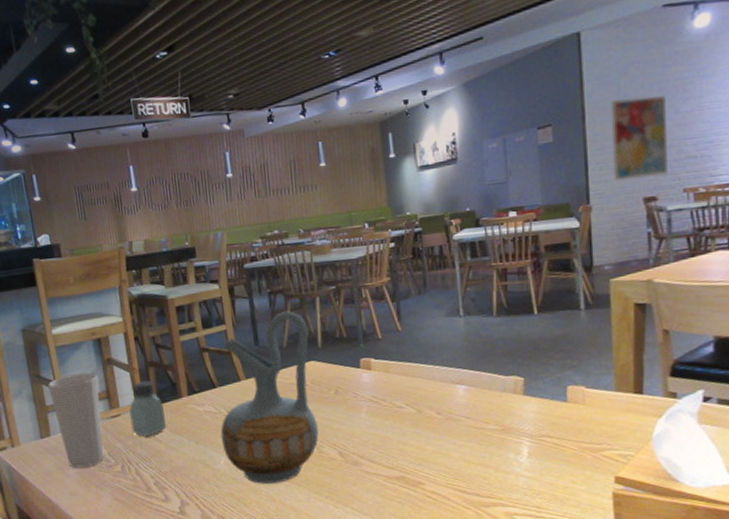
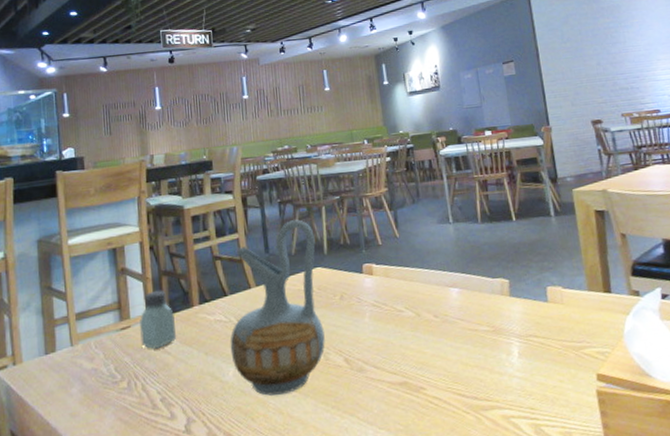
cup: present [48,372,104,468] -> none [58,283,111,386]
wall art: present [610,95,669,182] -> none [557,40,608,107]

